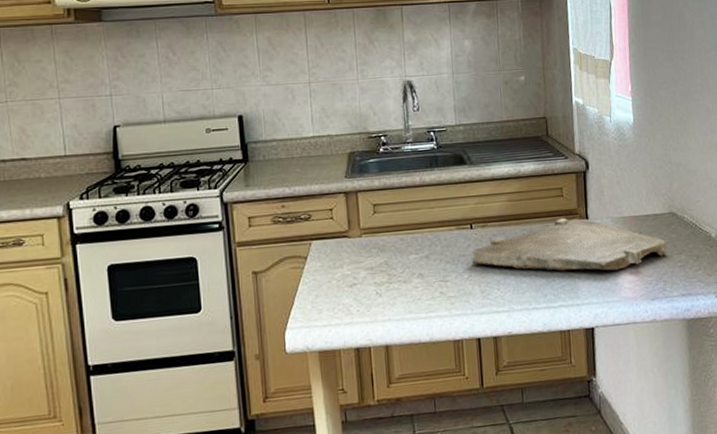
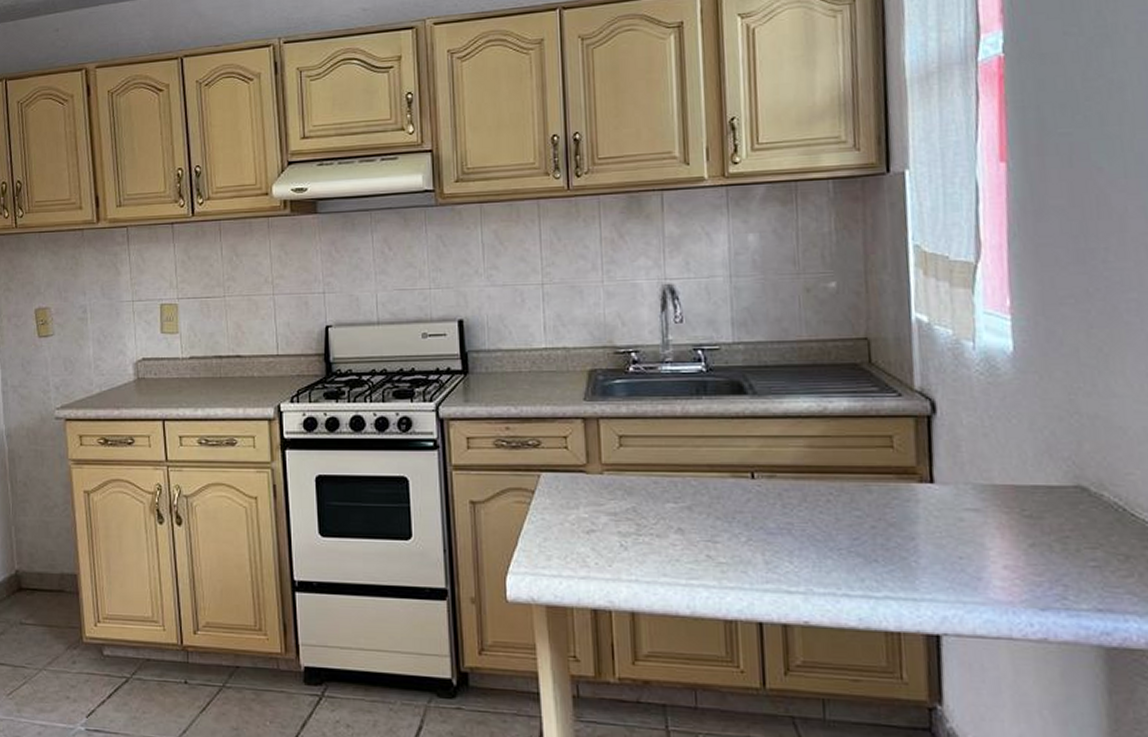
cutting board: present [472,218,668,271] -> none [753,478,1071,559]

